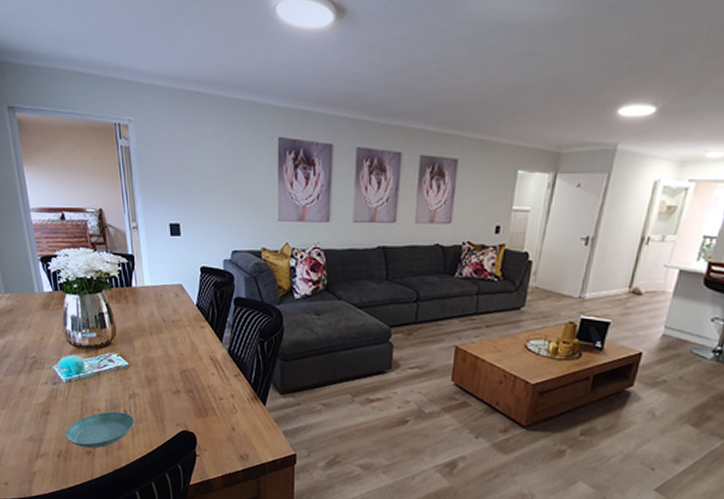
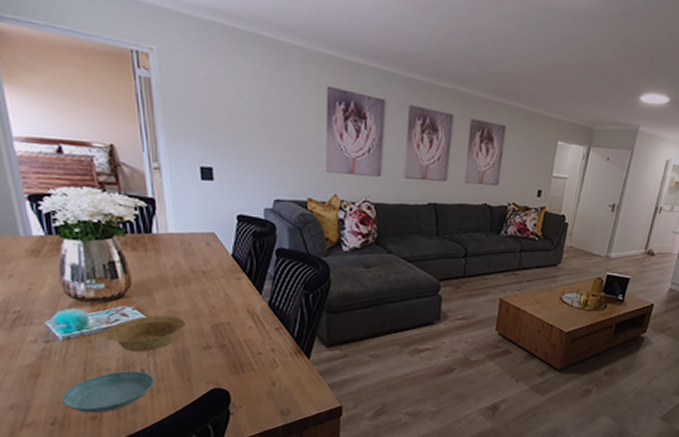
bowl: none [96,361,160,394] -> present [104,315,187,352]

